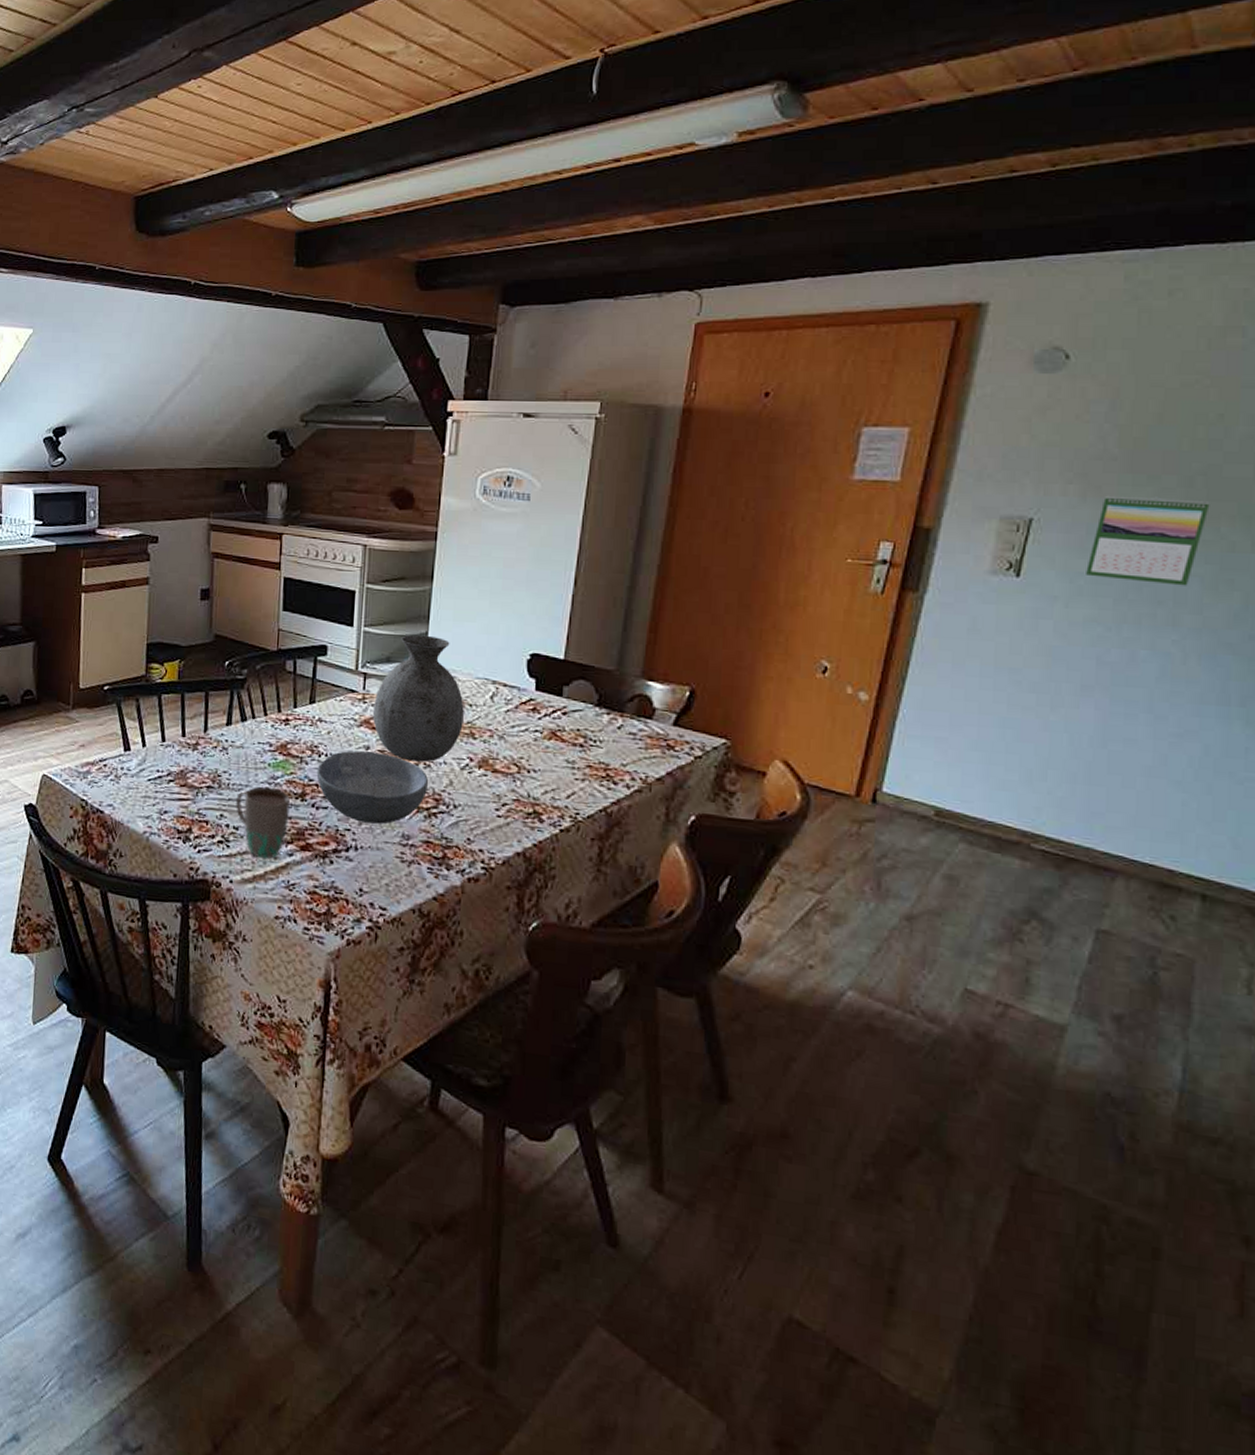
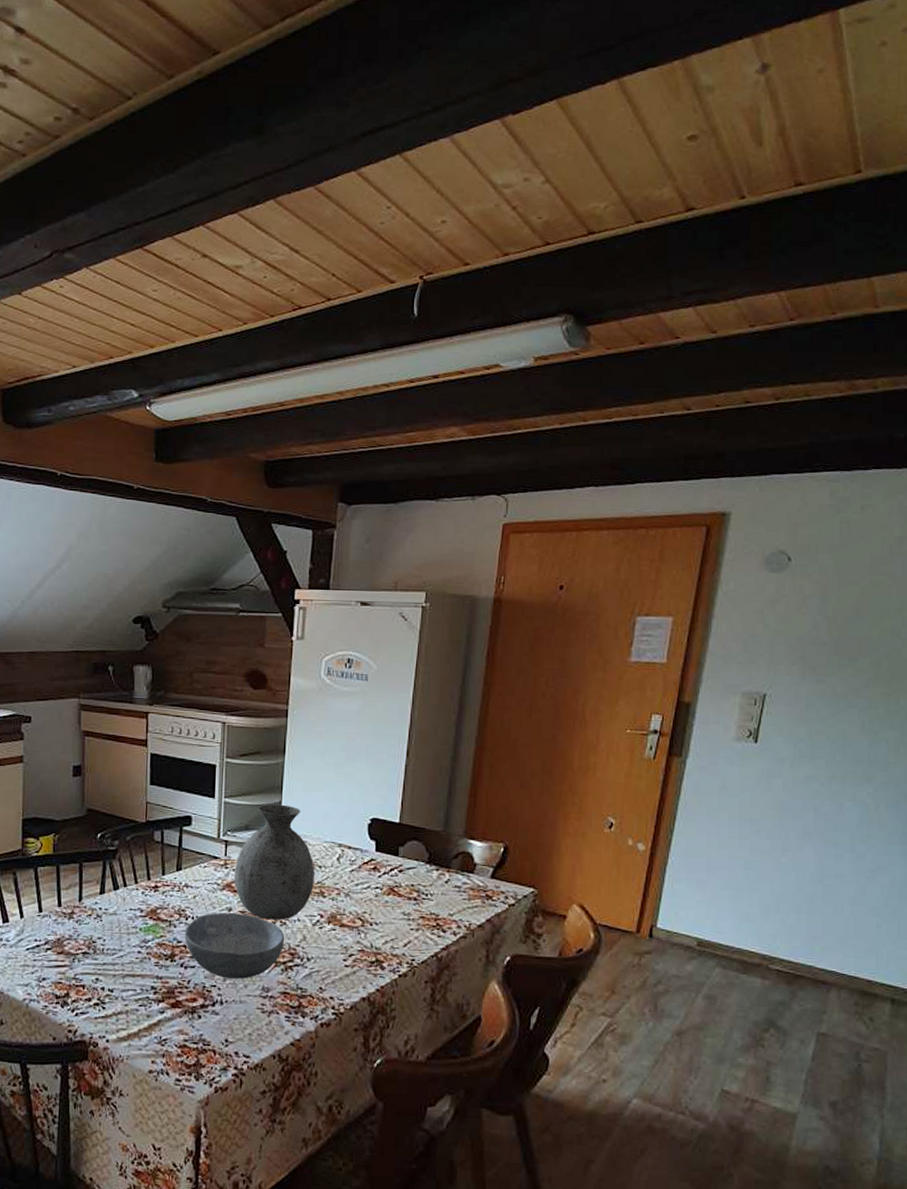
mug: present [236,786,290,859] -> none [110,949,161,1018]
calendar: present [1086,495,1210,586] -> none [806,674,893,748]

